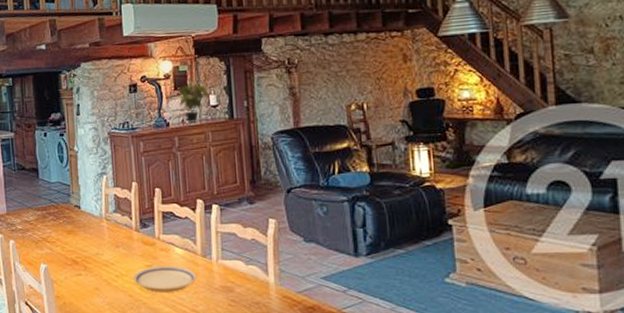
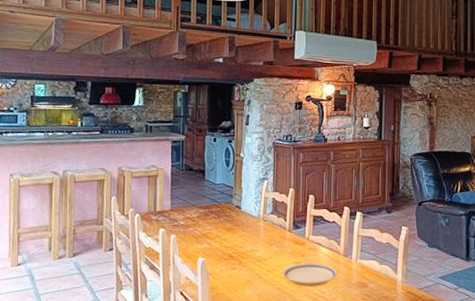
potted plant: present [177,81,208,123] -> none [337,105,362,140]

